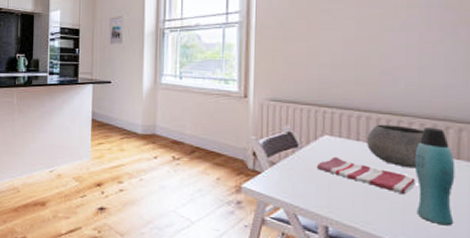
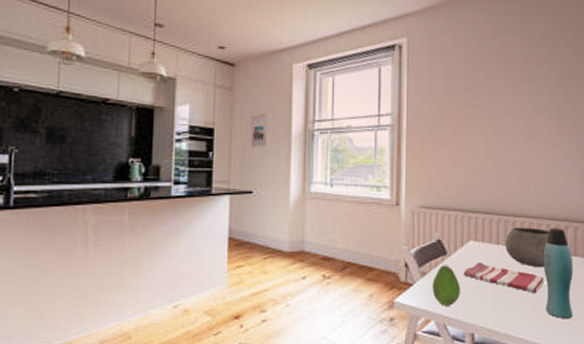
fruit: none [282,156,314,197] -> present [432,265,461,306]

